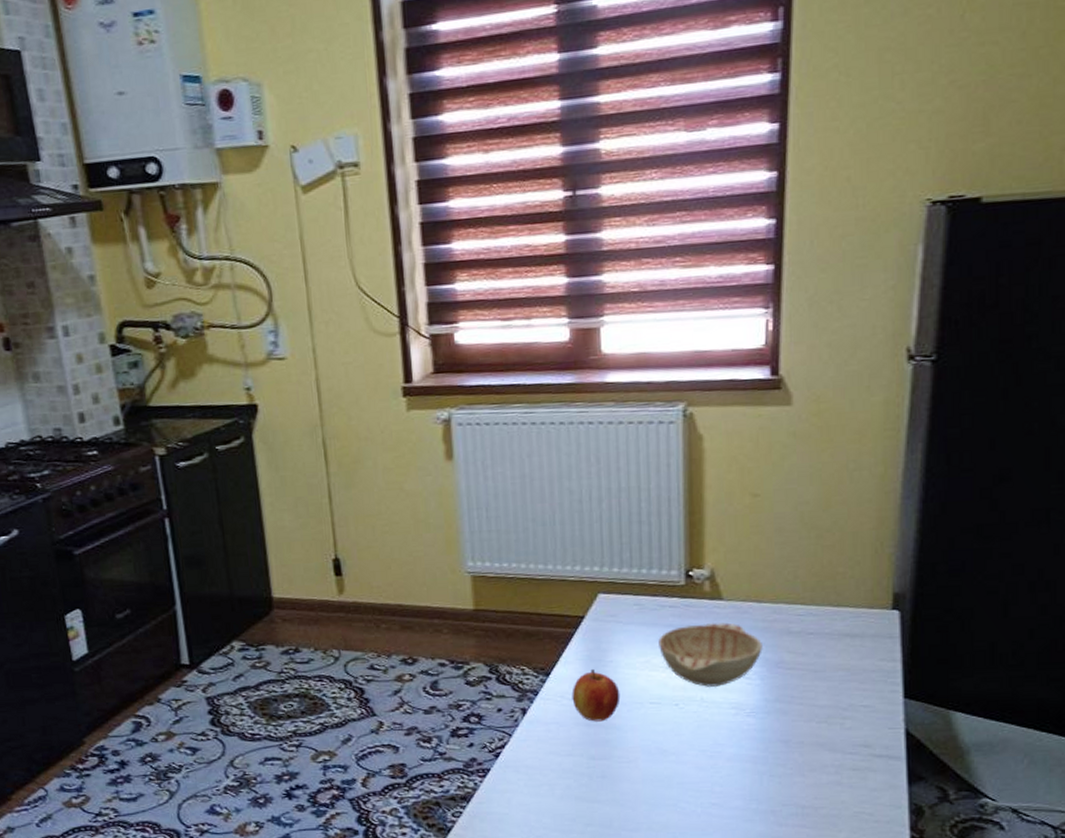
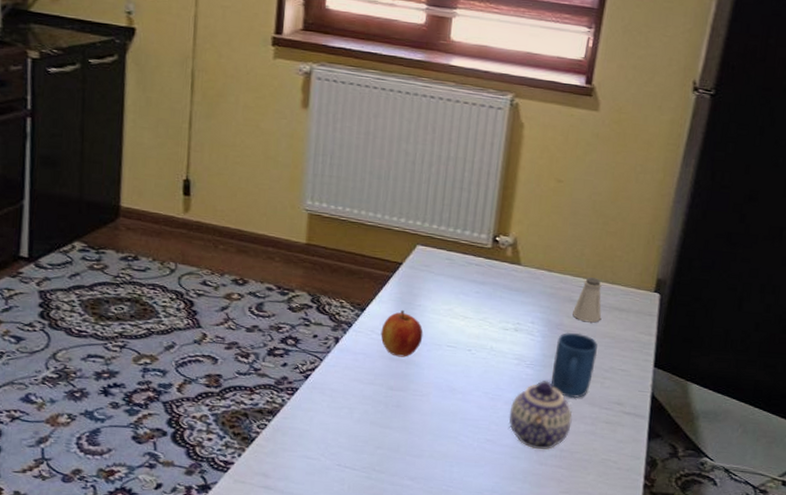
decorative bowl: present [658,622,763,687] -> none [462,282,548,339]
teapot: none [734,729,811,809] -> present [509,381,572,450]
mug: none [778,669,831,746] -> present [551,332,598,399]
saltshaker: none [794,602,830,656] -> present [572,277,602,323]

